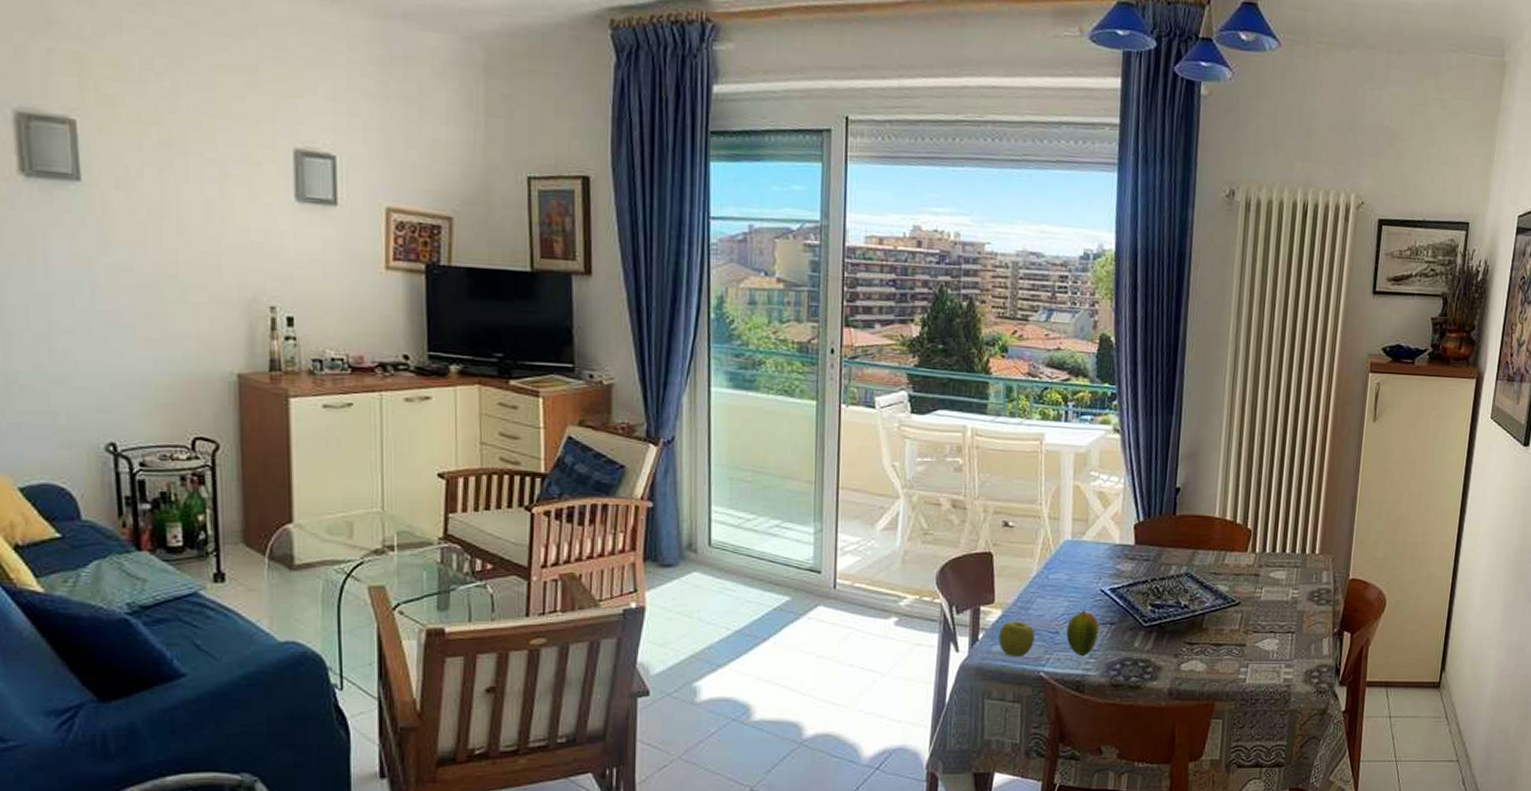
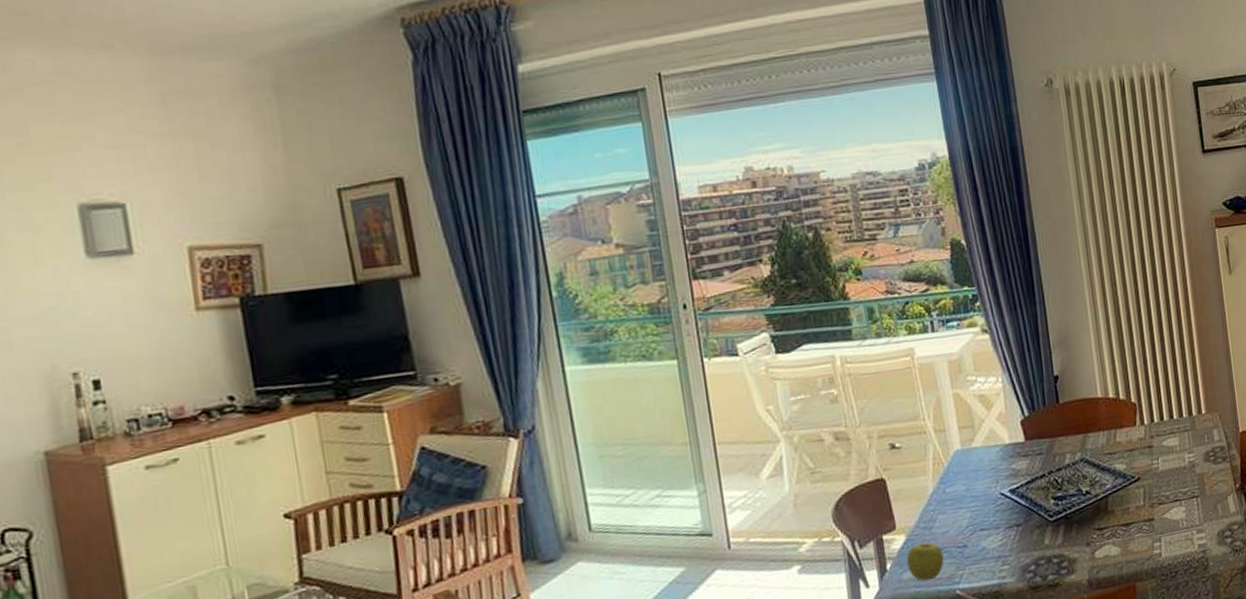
fruit: present [1066,610,1100,657] -> none [974,517,1007,566]

